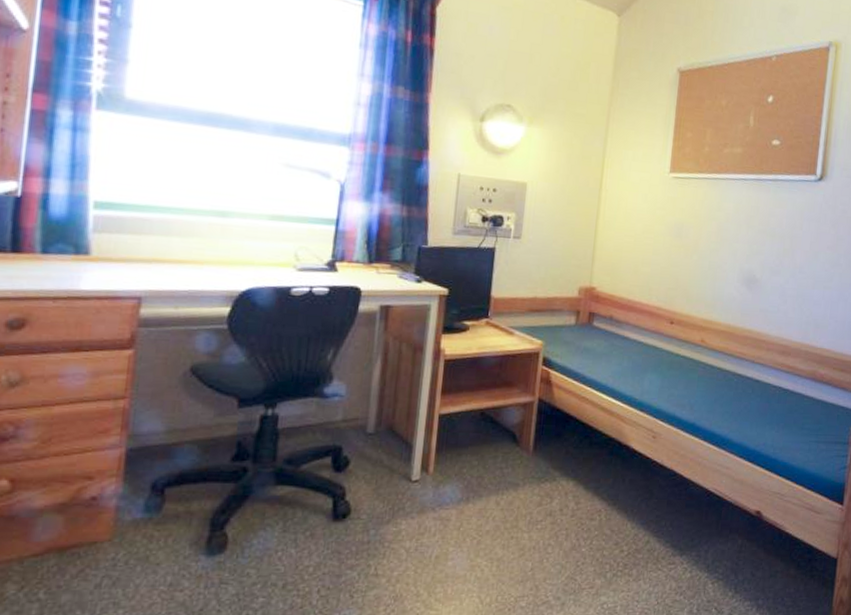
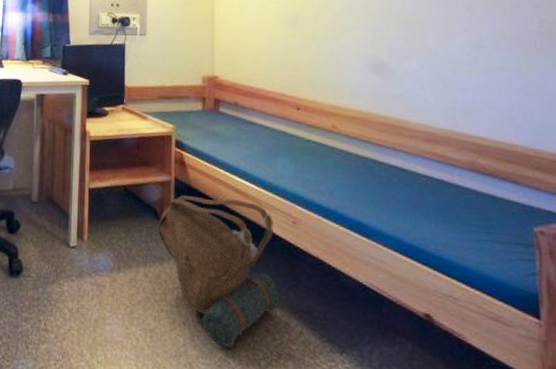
backpack: none [514,416,636,568] -> present [158,195,279,350]

